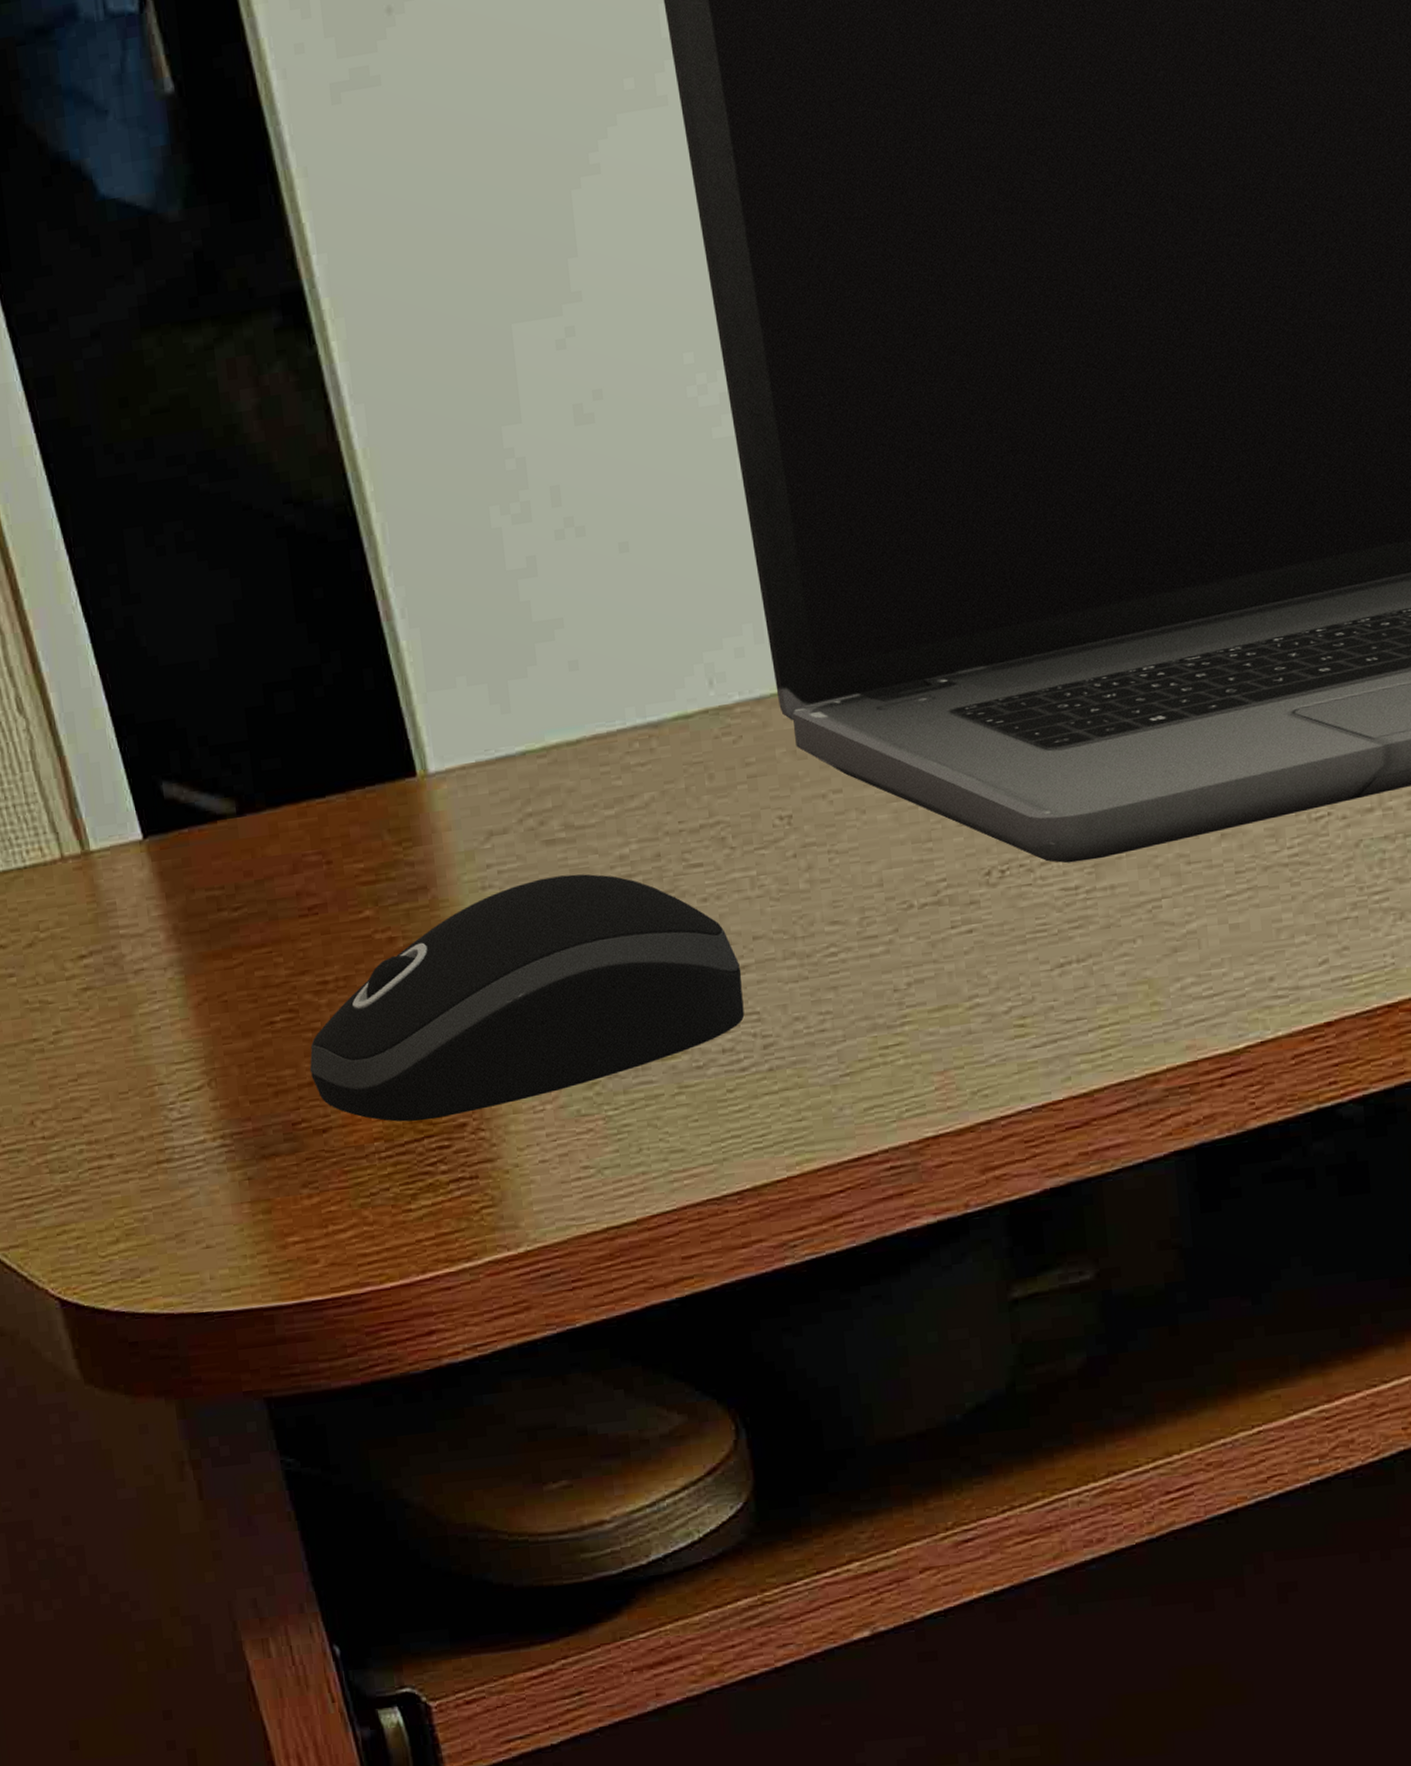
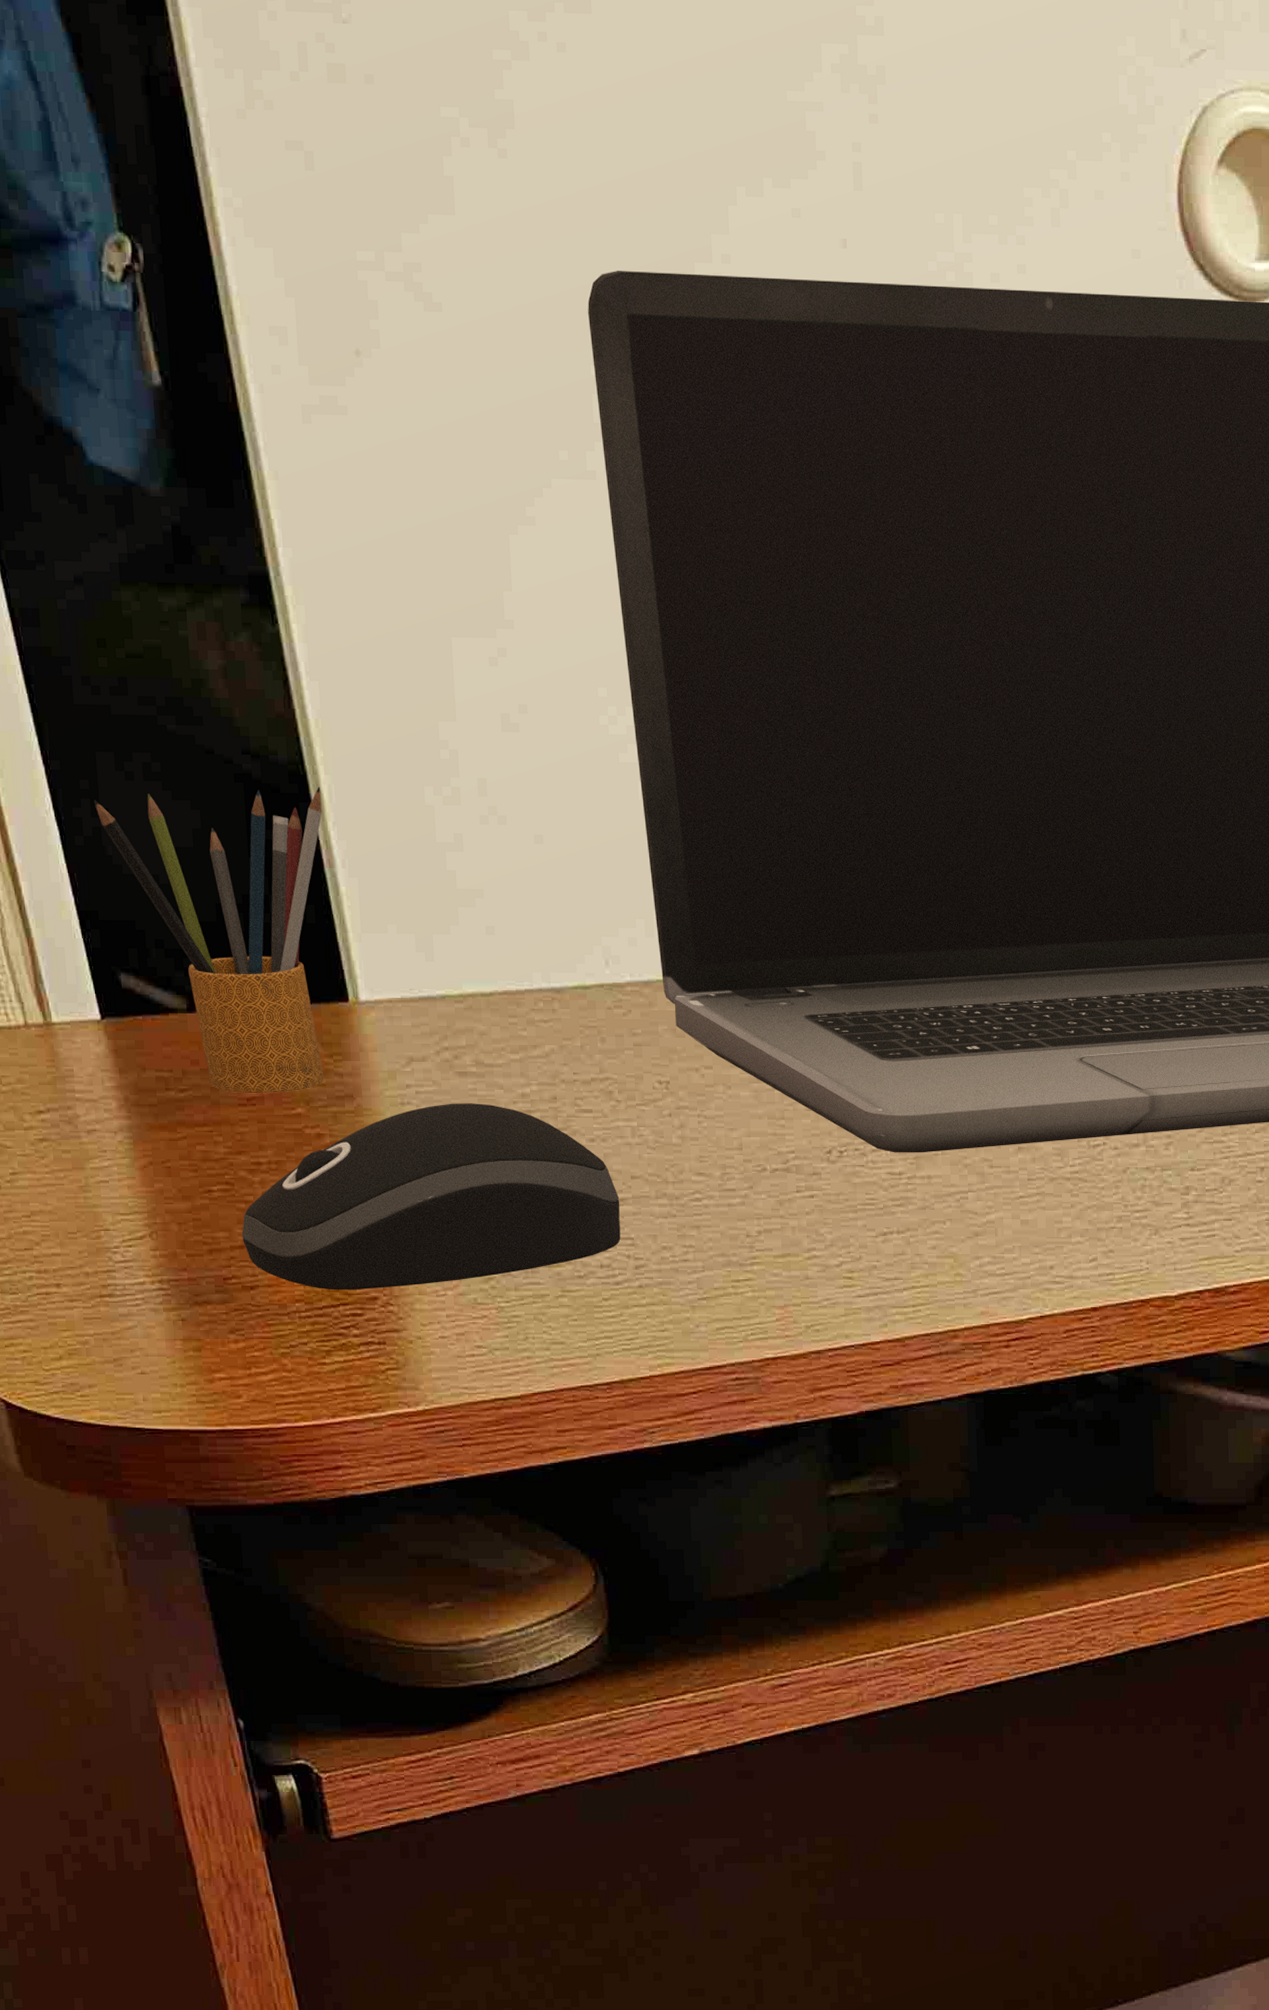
pencil box: none [123,527,393,903] -> present [93,787,324,1094]

